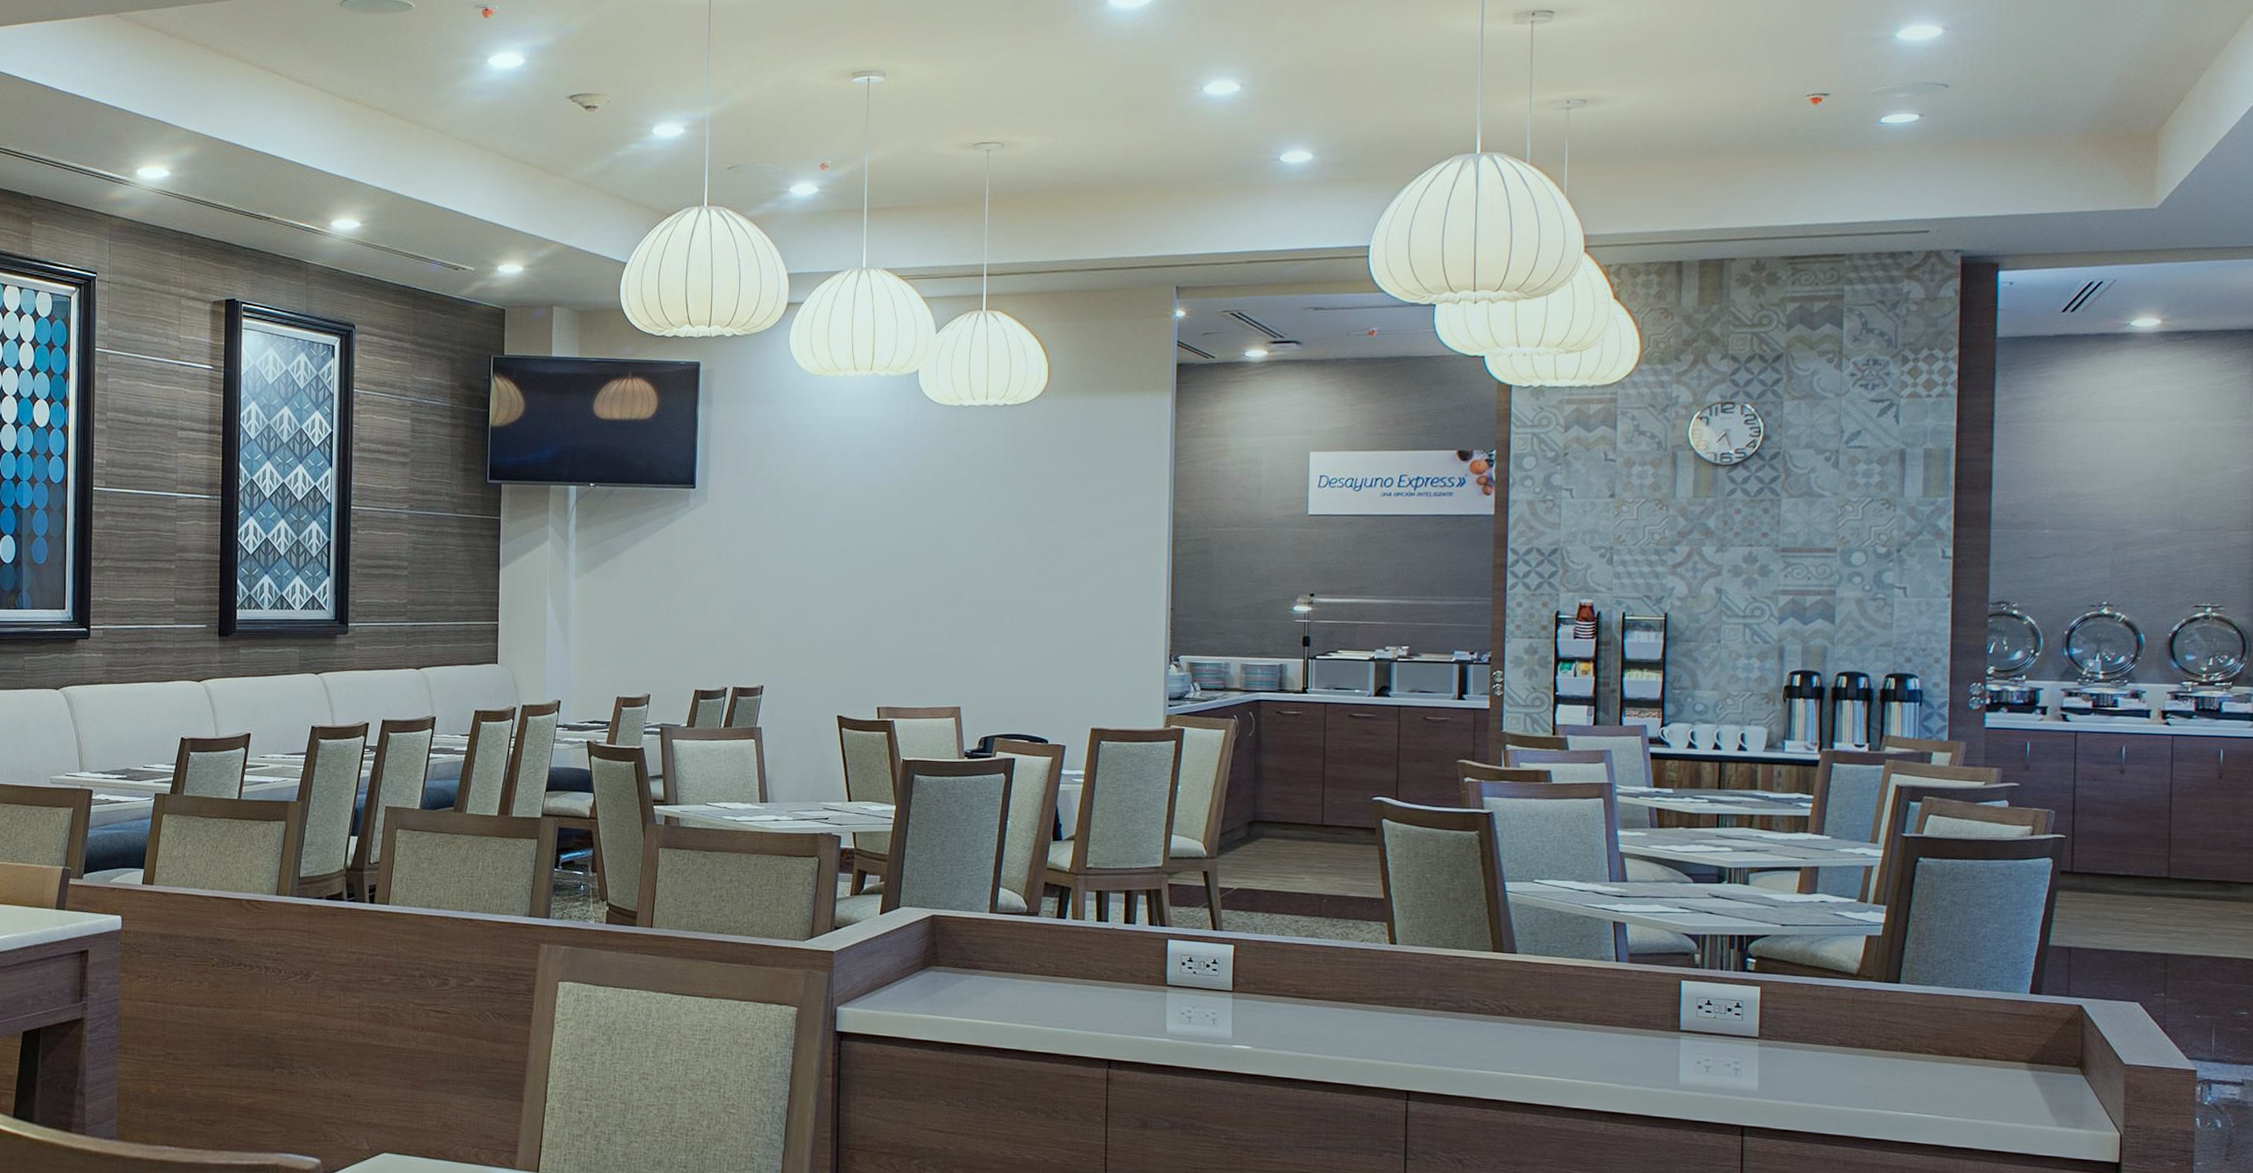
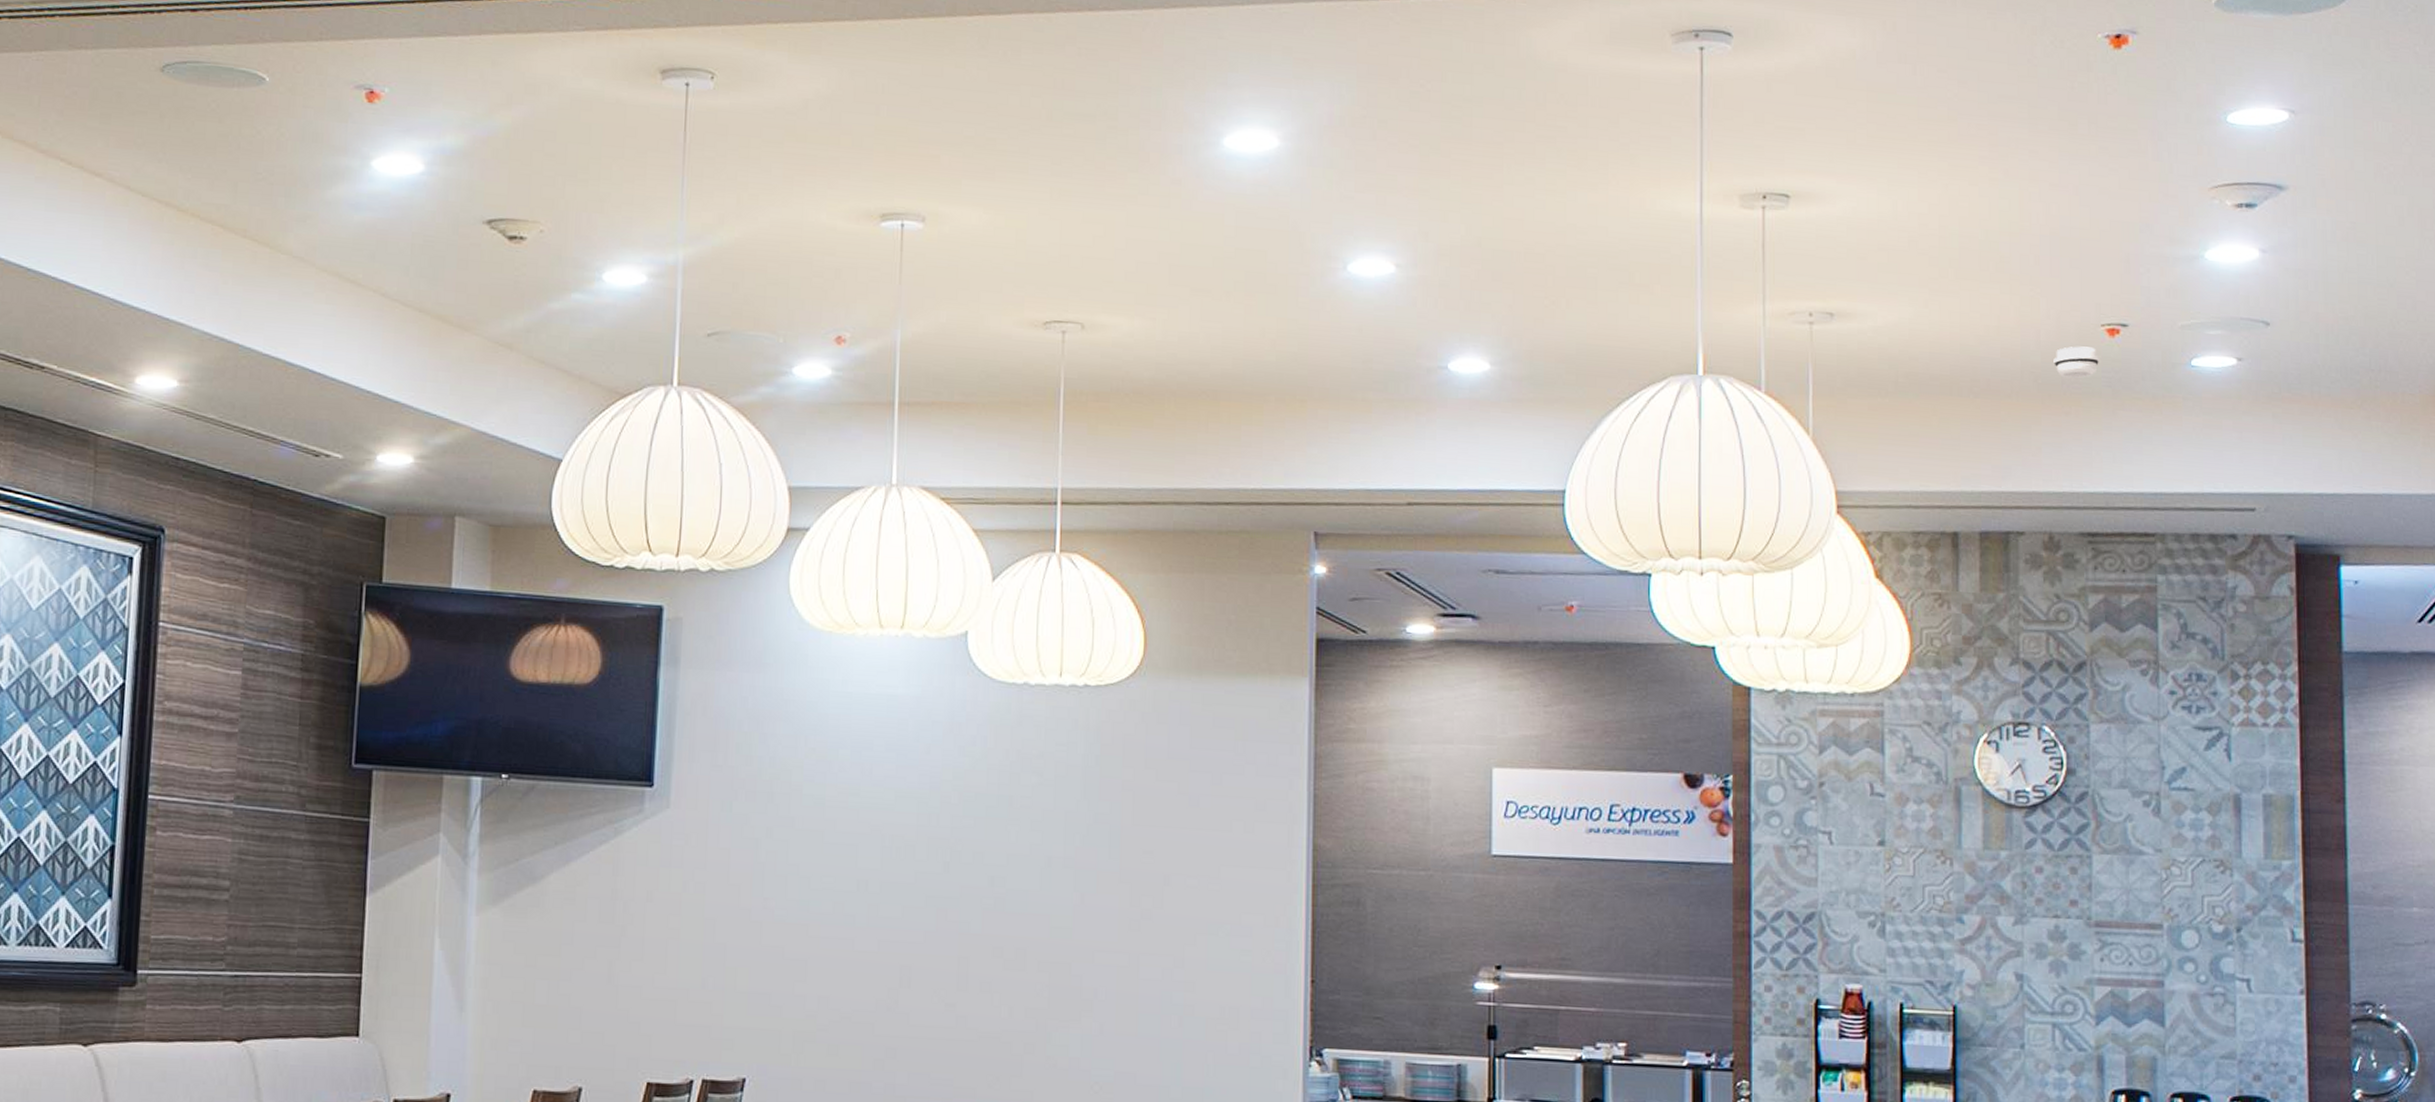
smoke detector: none [1766,113,1804,138] -> present [2053,346,2100,379]

